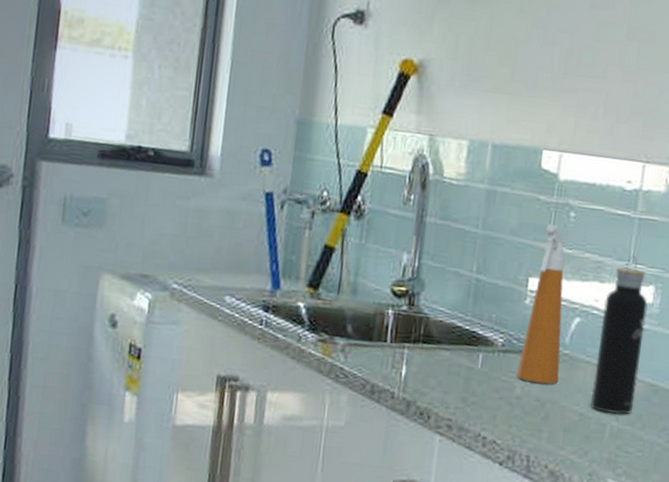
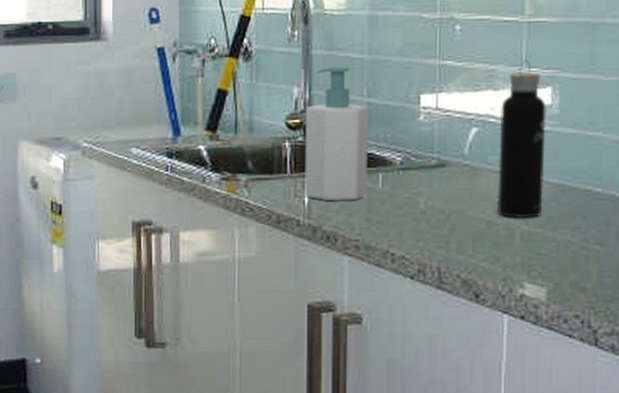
soap bottle: none [402,236,476,378] -> present [305,66,369,202]
spray bottle: present [517,224,565,385] -> none [419,40,461,197]

